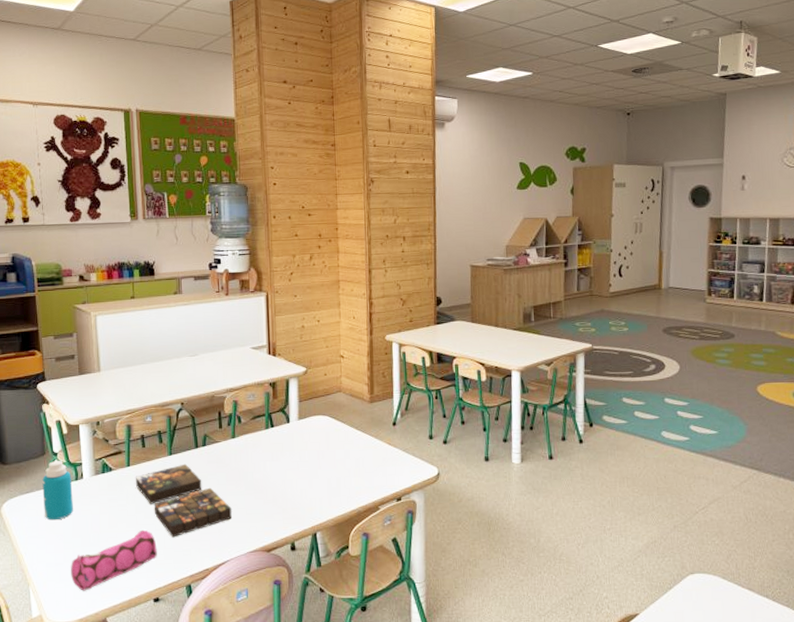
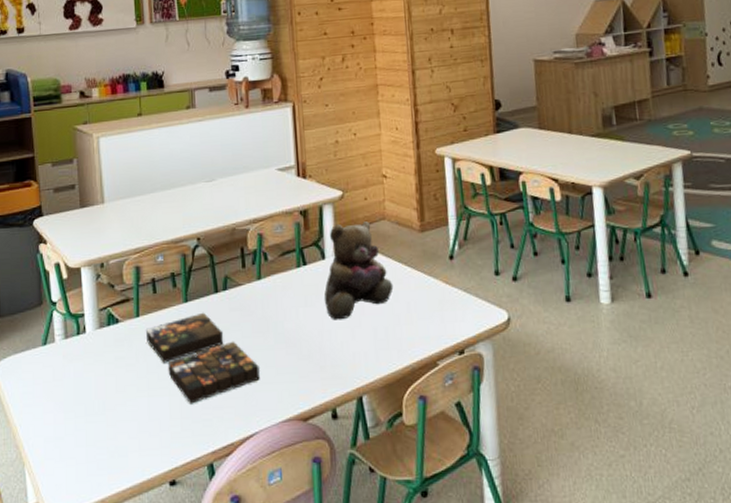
bottle: present [42,460,73,521] -> none [39,310,75,385]
pencil case: present [71,529,157,591] -> none [72,394,173,472]
teddy bear: none [287,393,346,472] -> present [324,221,394,321]

